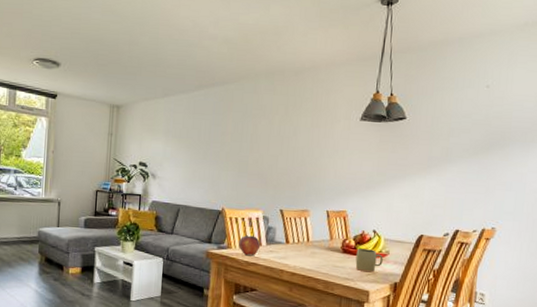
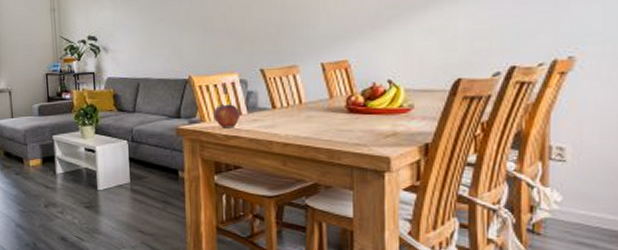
mug: present [355,248,383,273] -> none [367,105,405,134]

